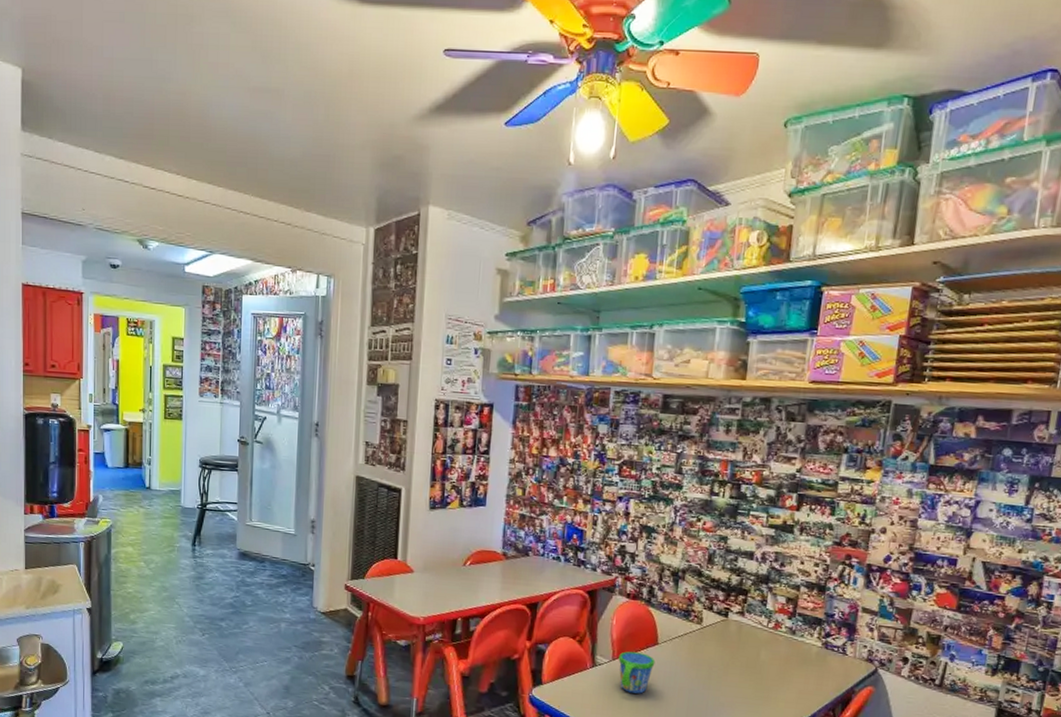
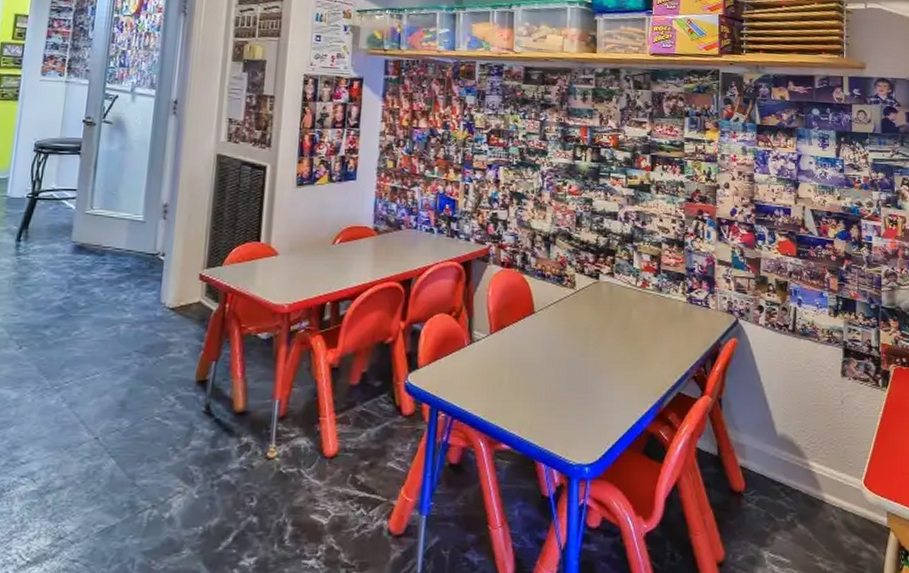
snack cup: present [618,651,656,694] -> none [496,324,533,368]

